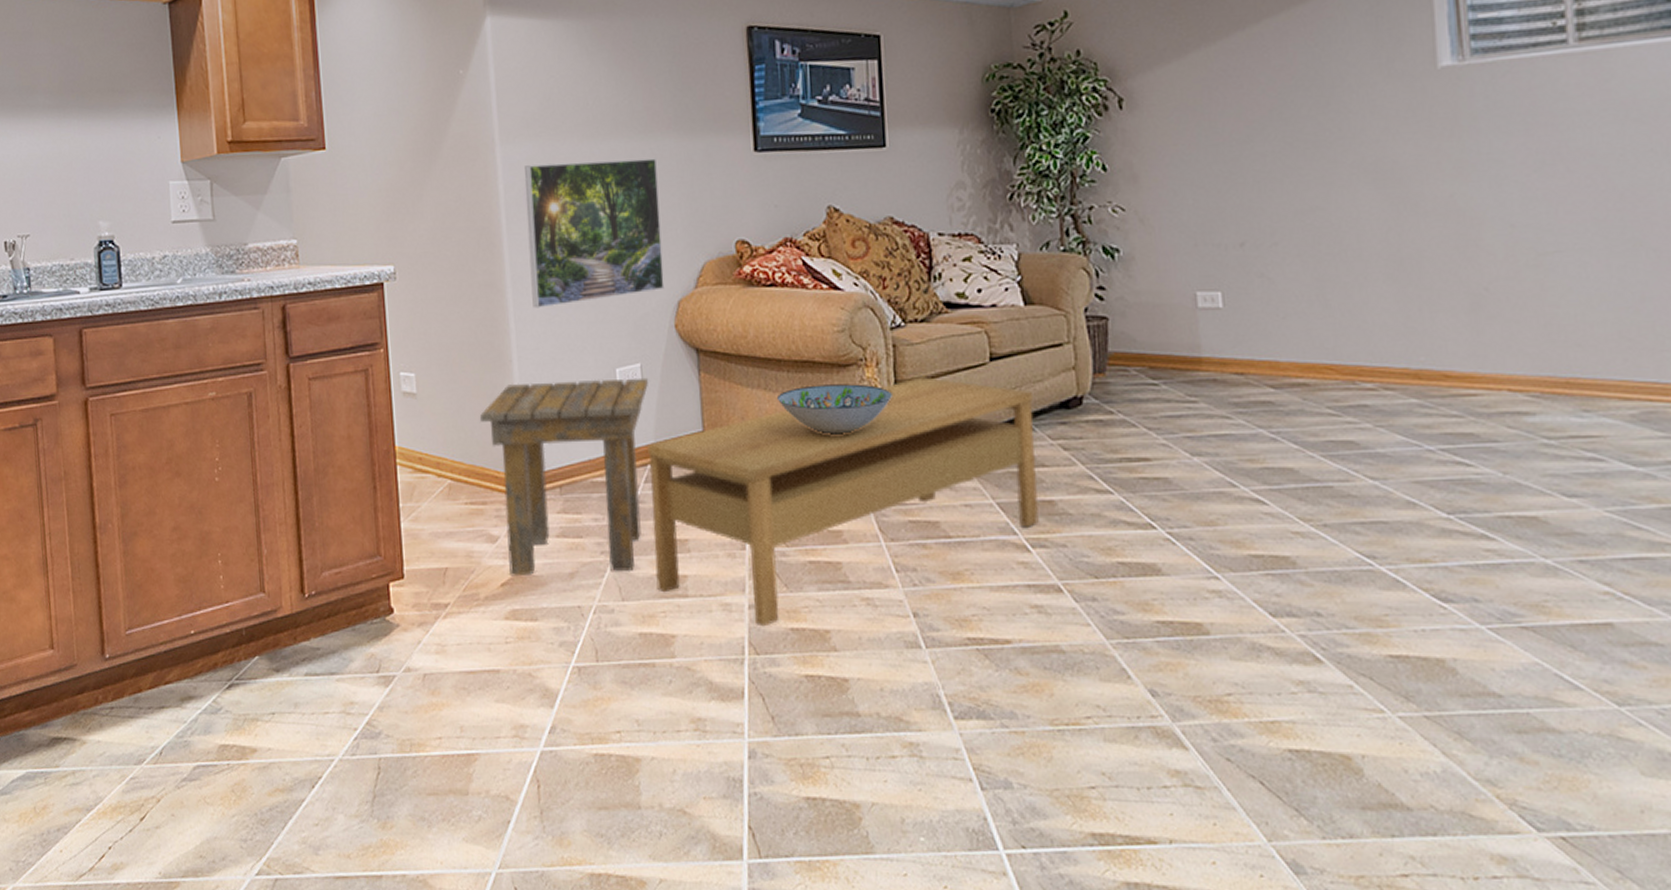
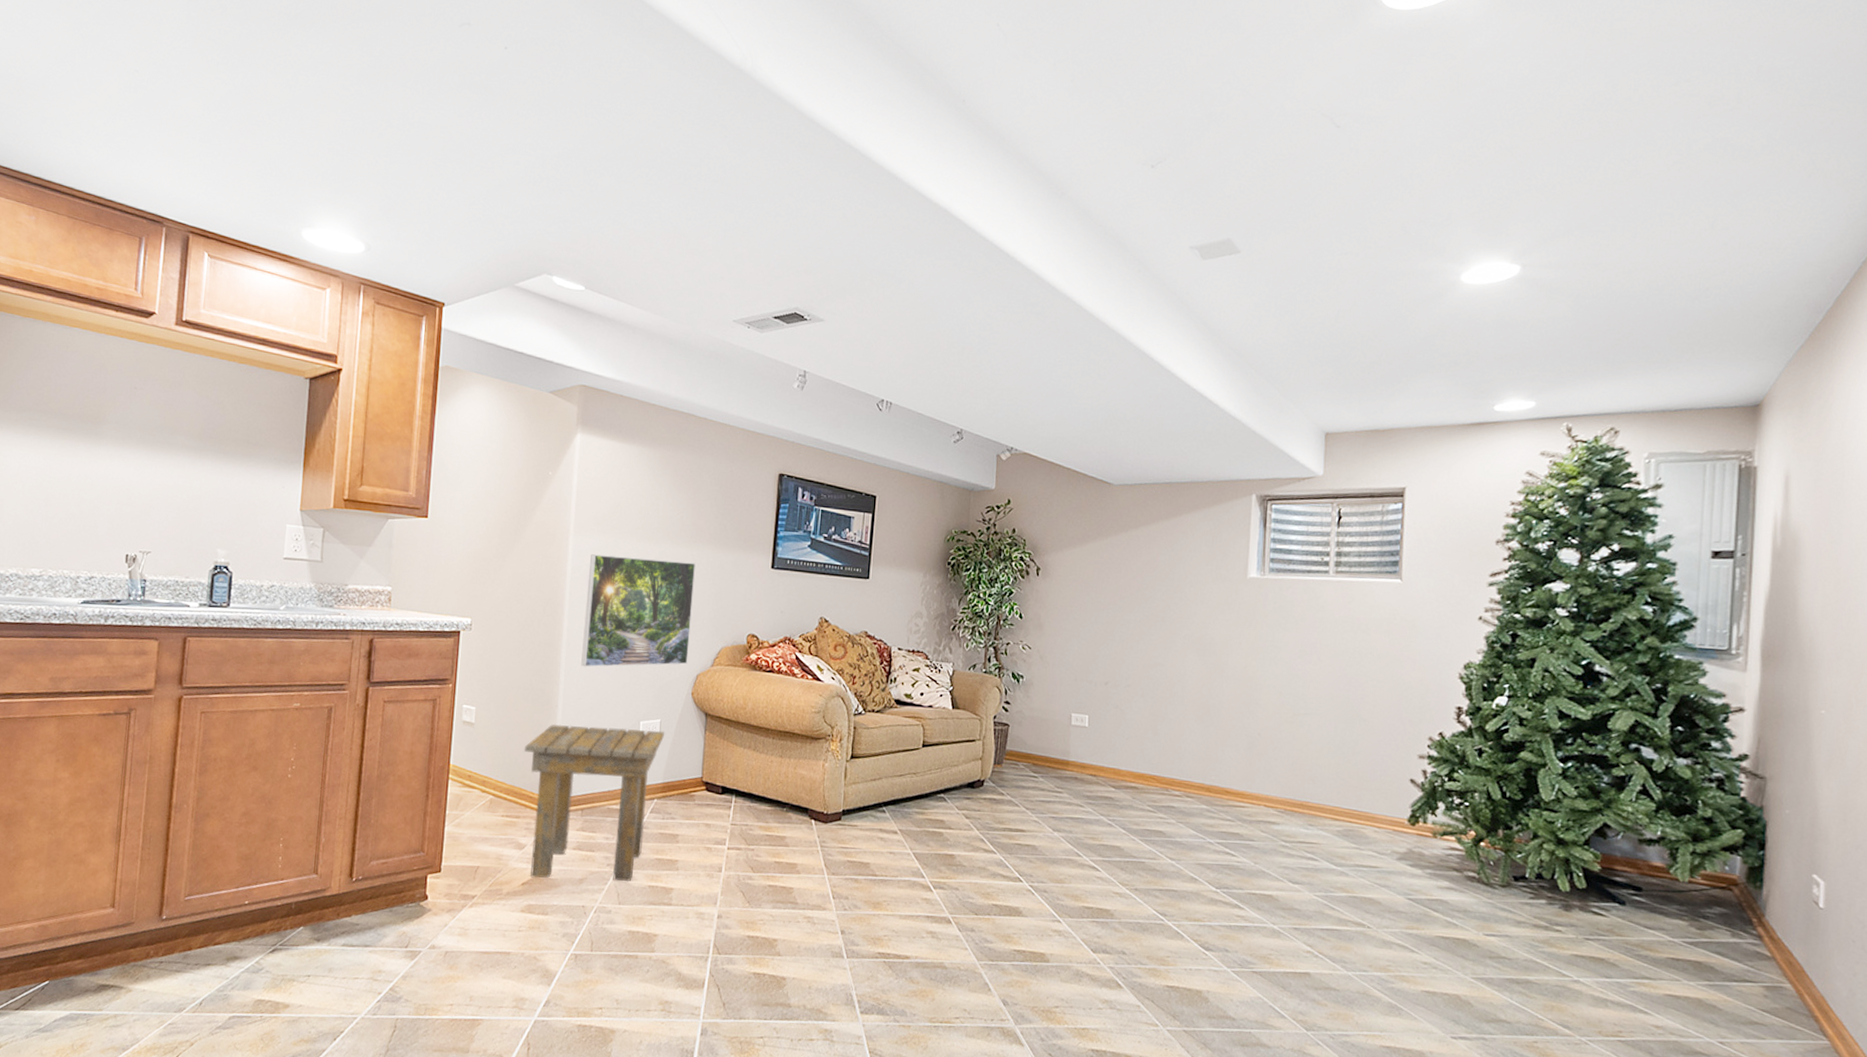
coffee table: present [646,377,1040,627] -> none [648,753,949,933]
decorative bowl: present [777,384,894,435] -> none [762,751,849,791]

